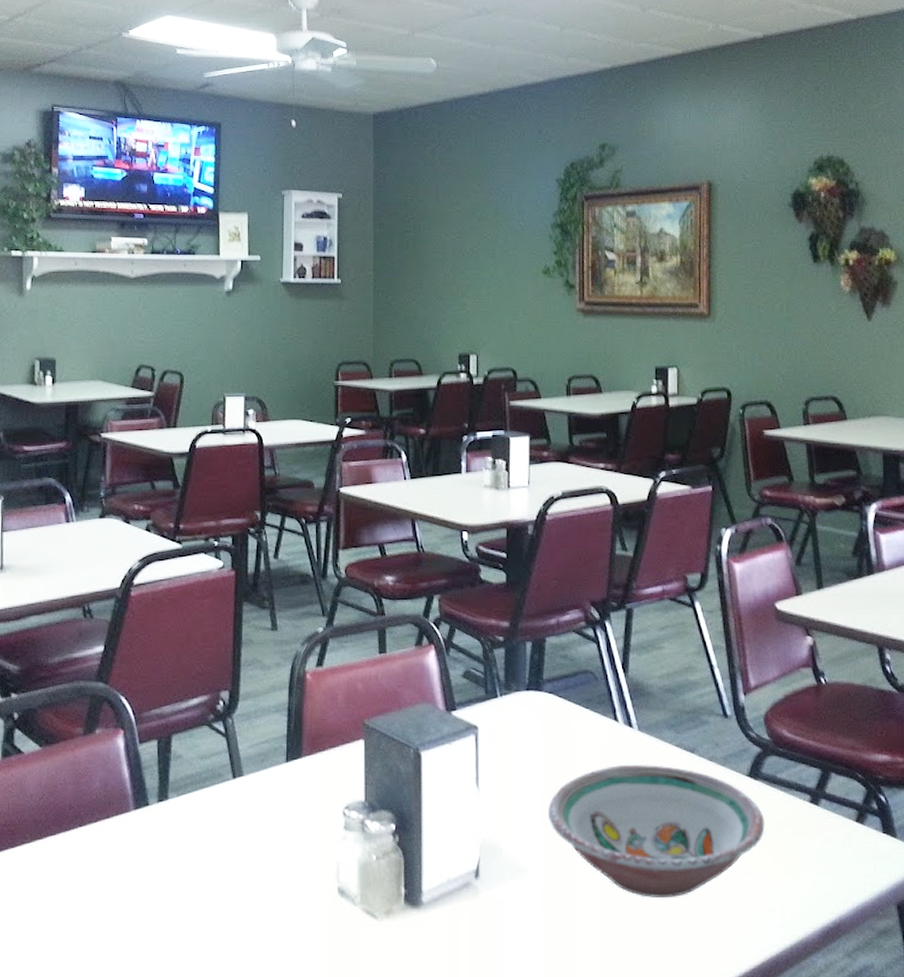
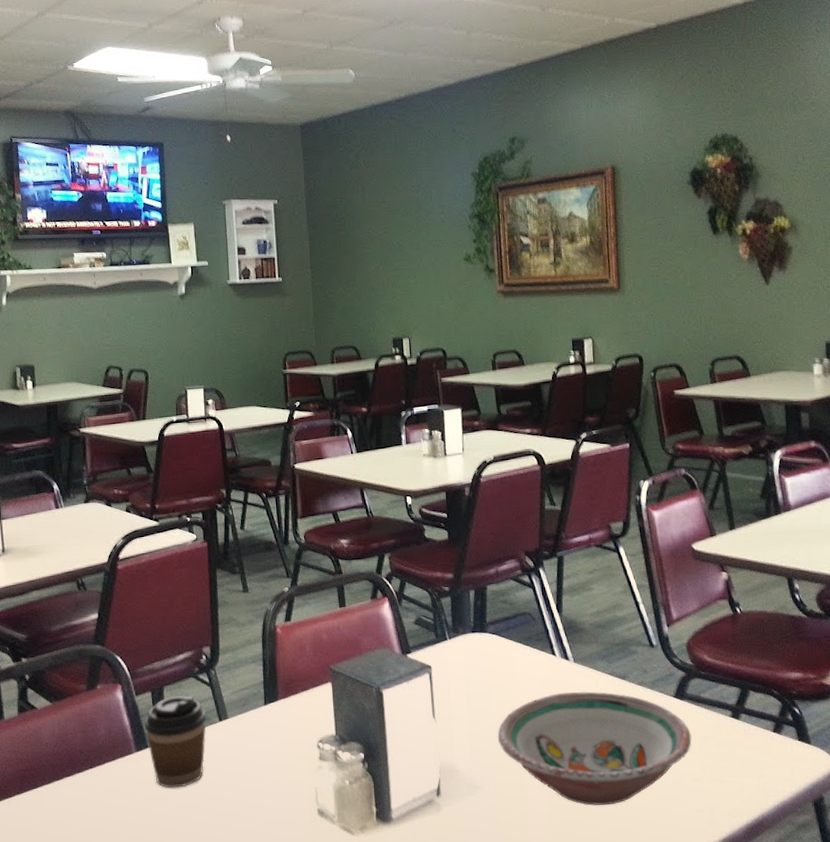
coffee cup: none [145,745,219,855] -> present [143,695,207,788]

